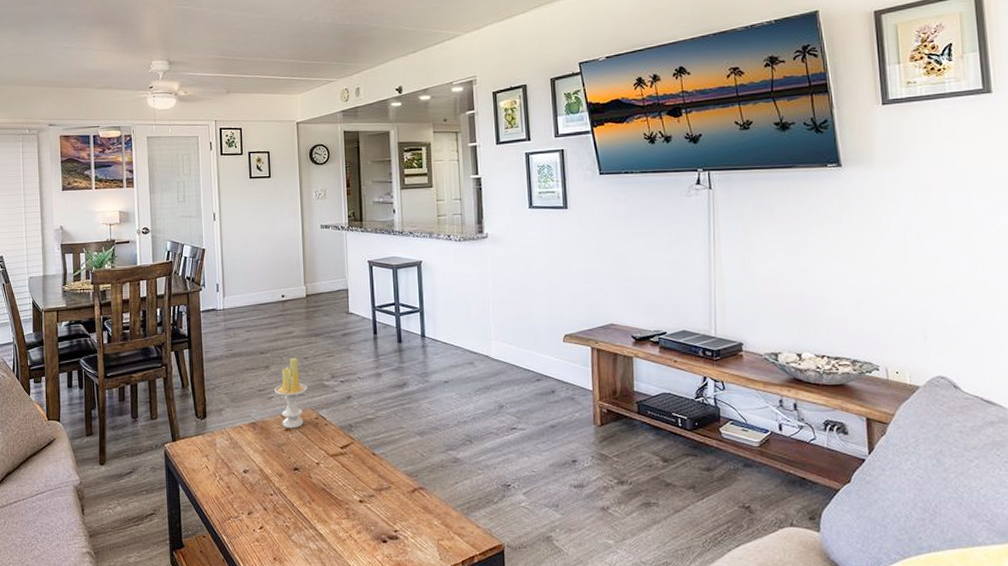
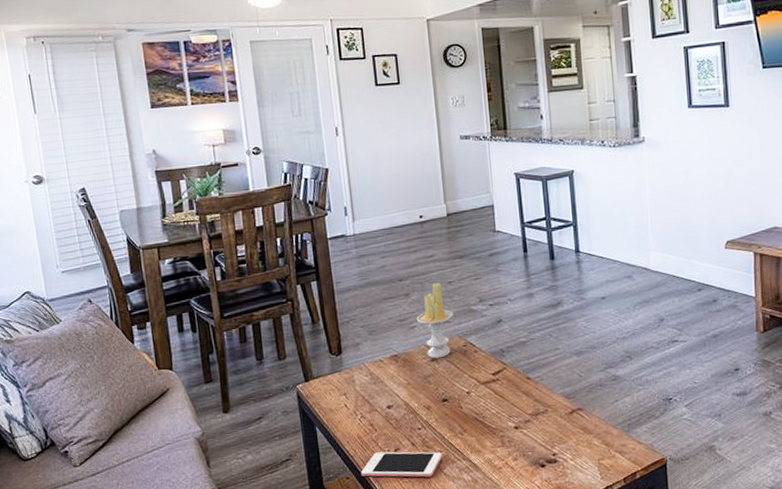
cell phone: none [217,514,291,543] -> present [361,452,443,477]

